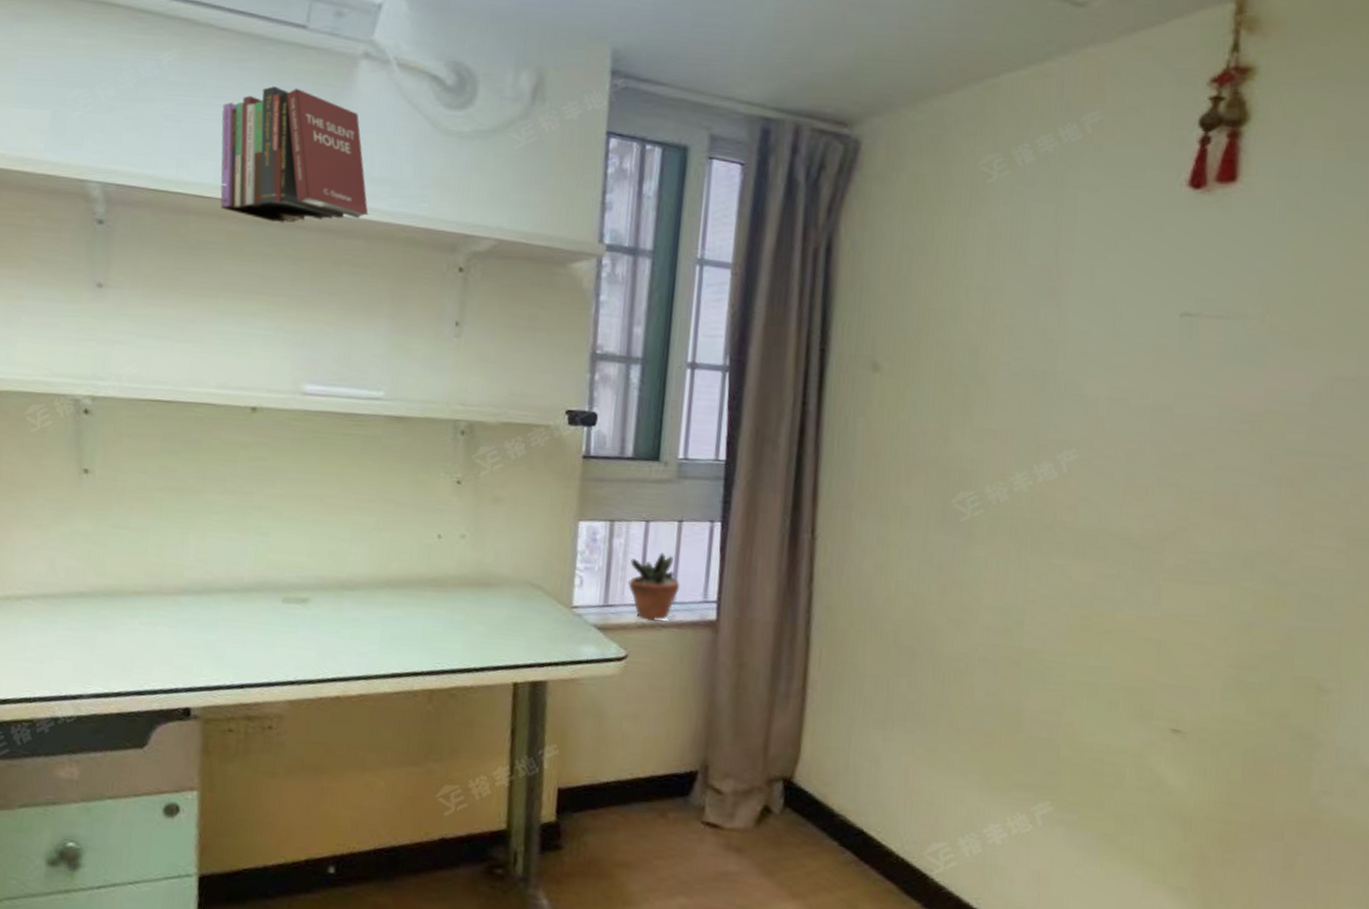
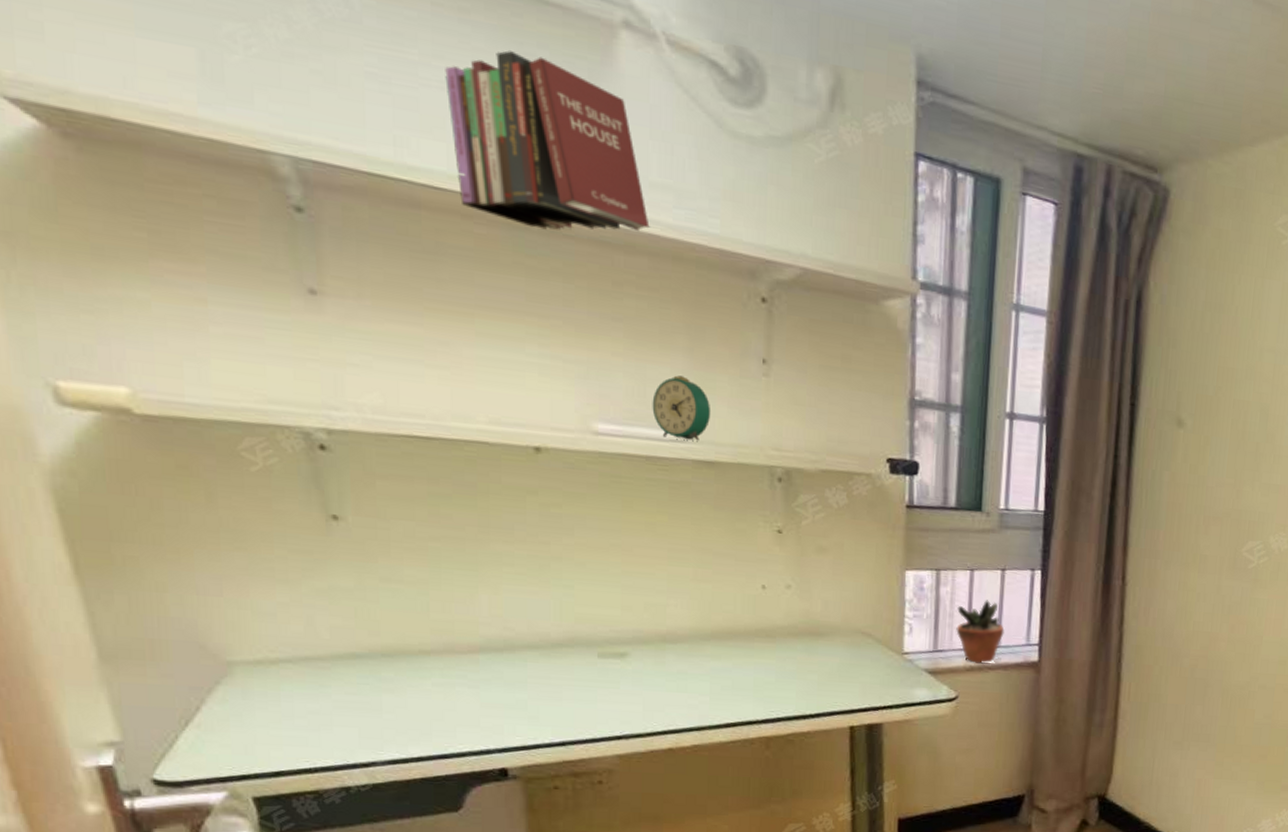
alarm clock: none [354,340,406,398] -> present [652,375,711,441]

